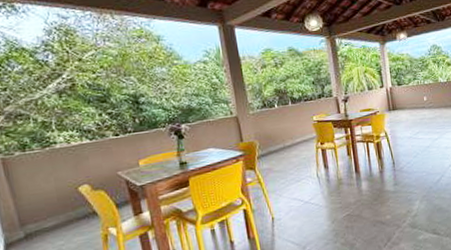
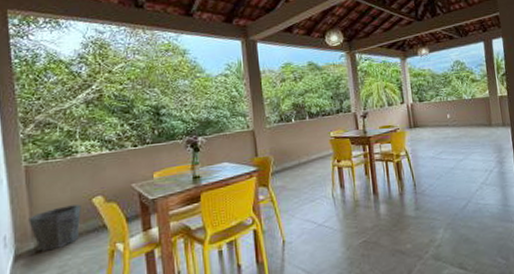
waste bin: none [13,193,69,240] -> present [28,204,81,252]

